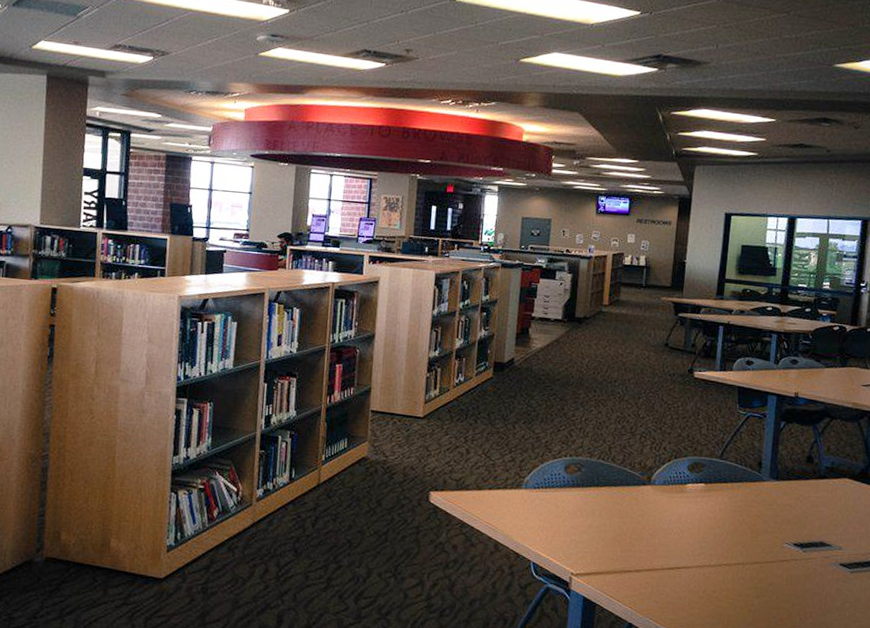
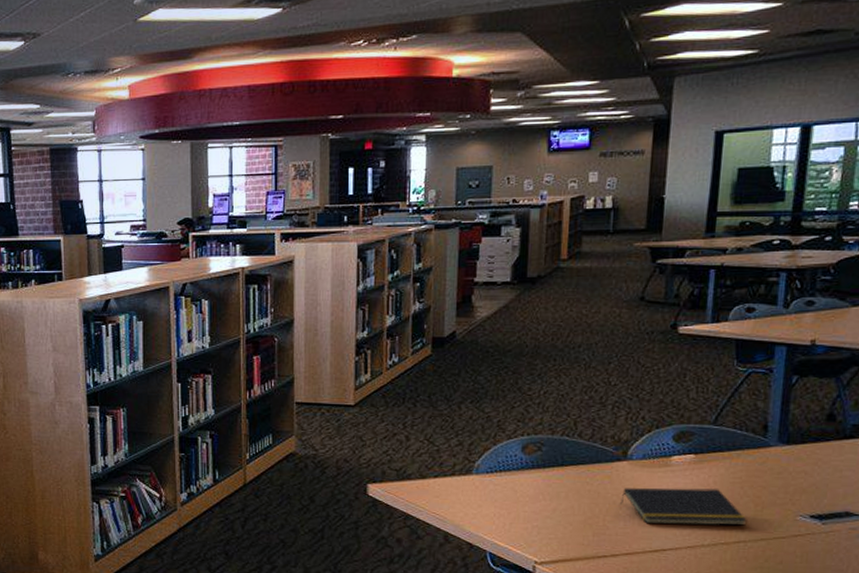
notepad: none [644,510,745,550] -> present [620,487,747,526]

